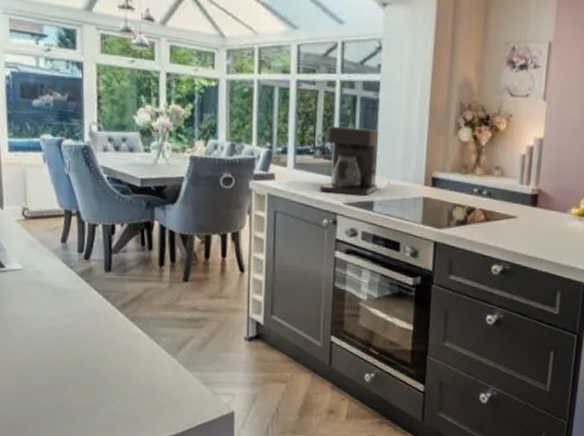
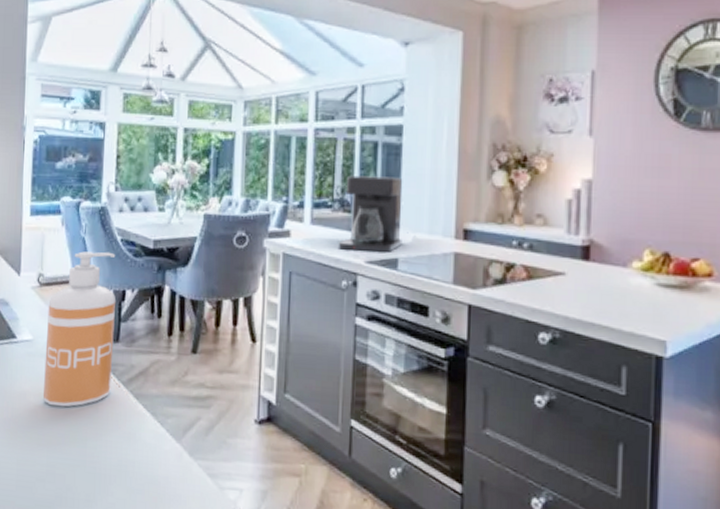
soap dispenser: none [36,187,106,329] -> present [42,251,116,408]

